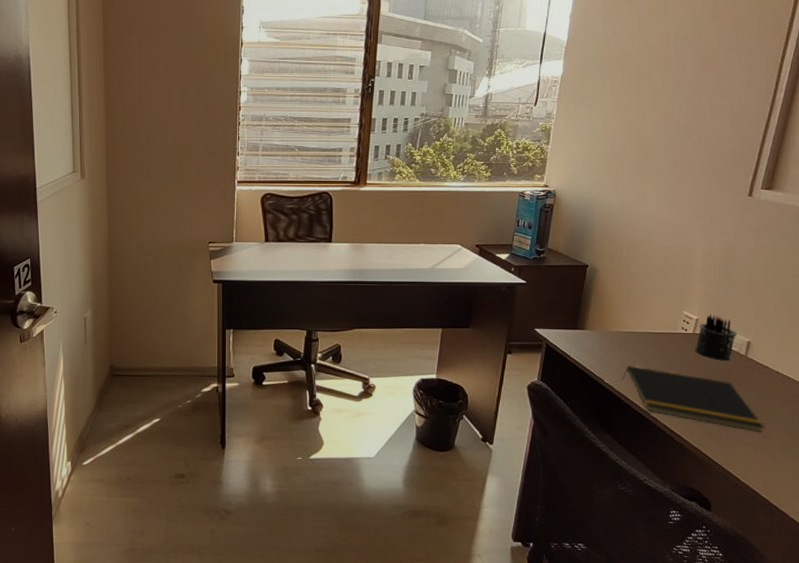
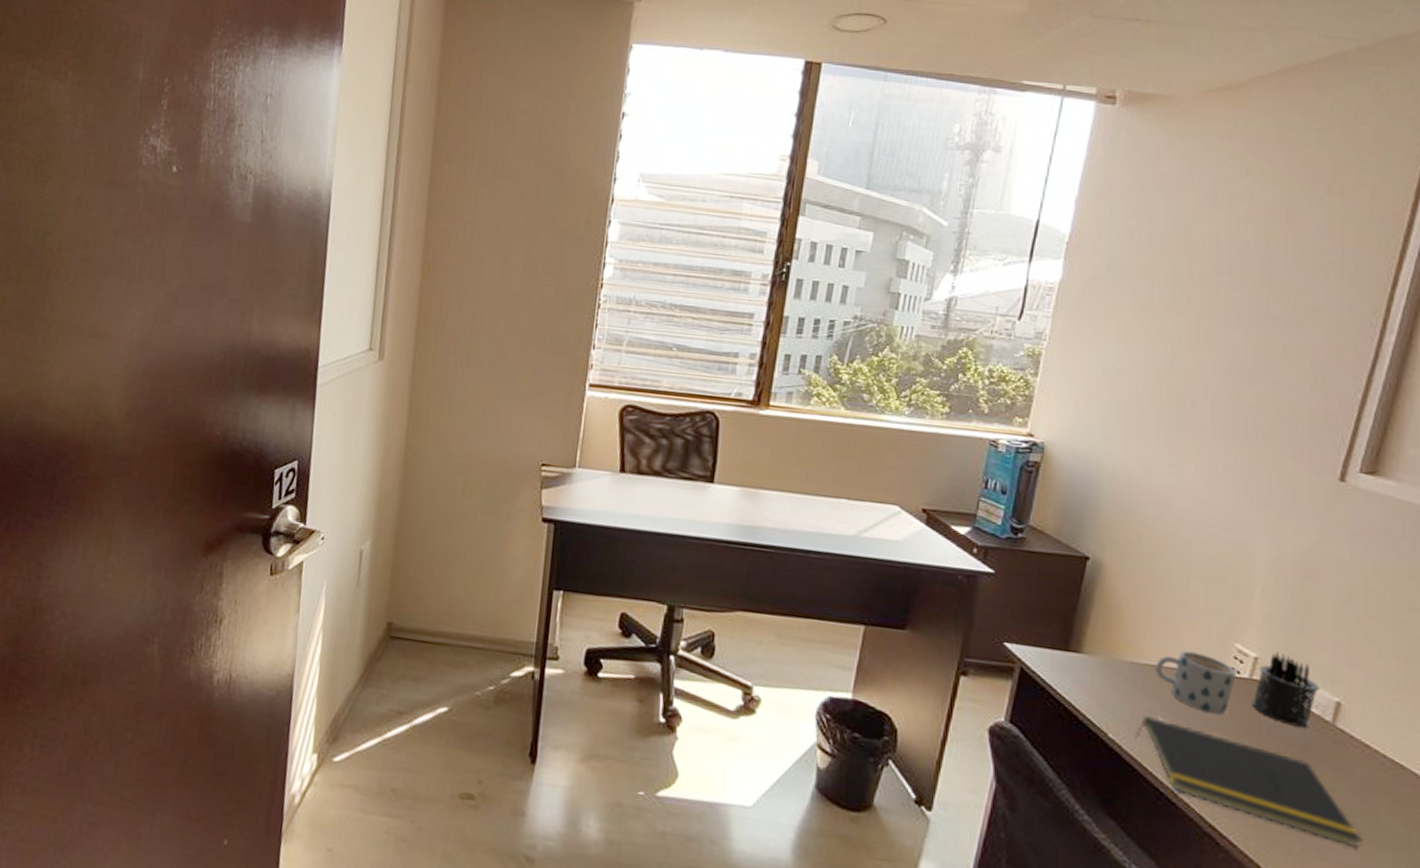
mug: none [633,320,685,359] -> present [1155,650,1236,715]

